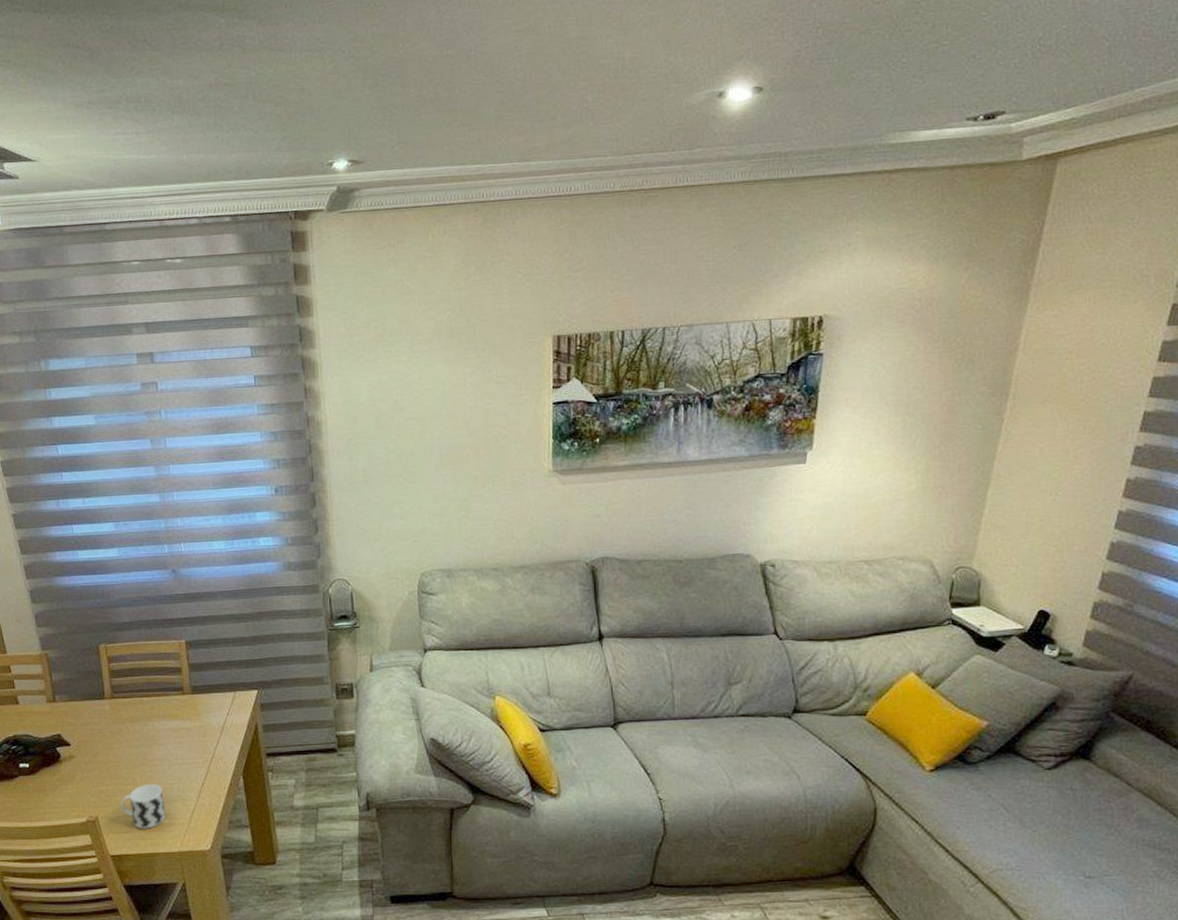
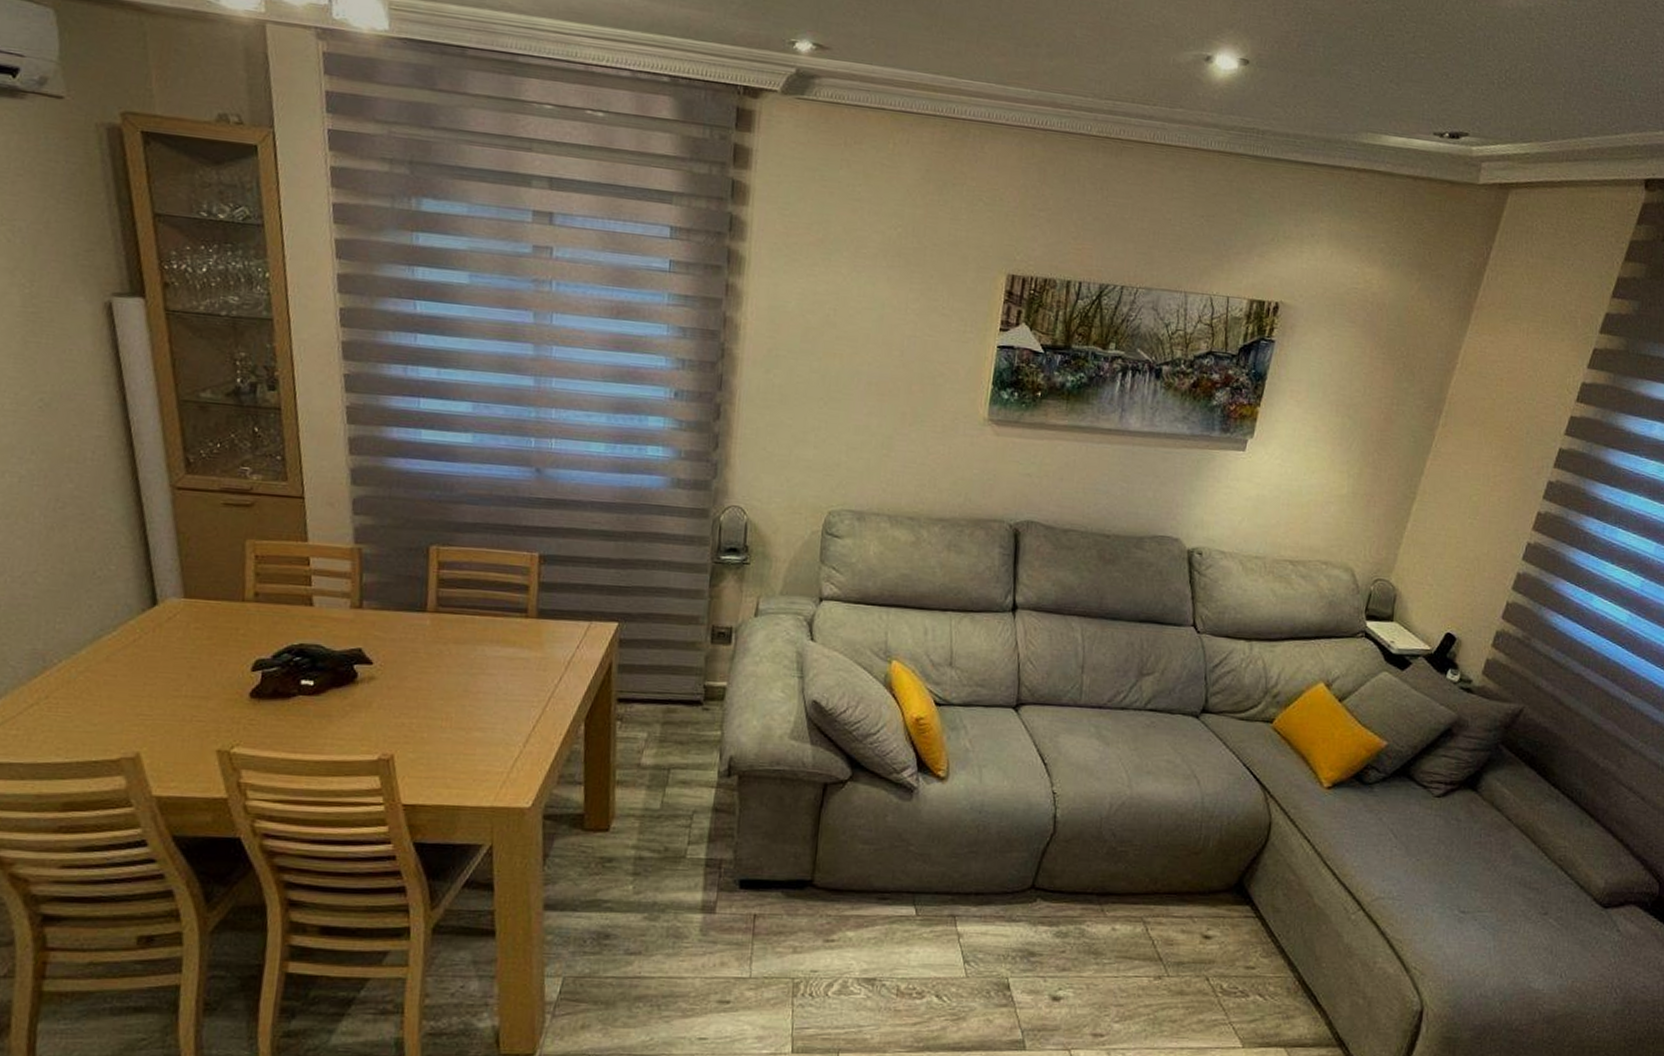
cup: present [121,783,166,829] -> none [425,720,483,776]

